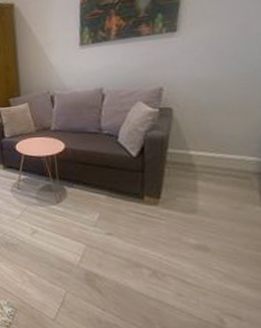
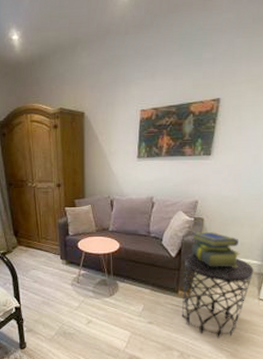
side table: none [149,151,252,256] -> present [181,253,254,339]
stack of books: none [156,123,230,167] -> present [191,231,241,267]

